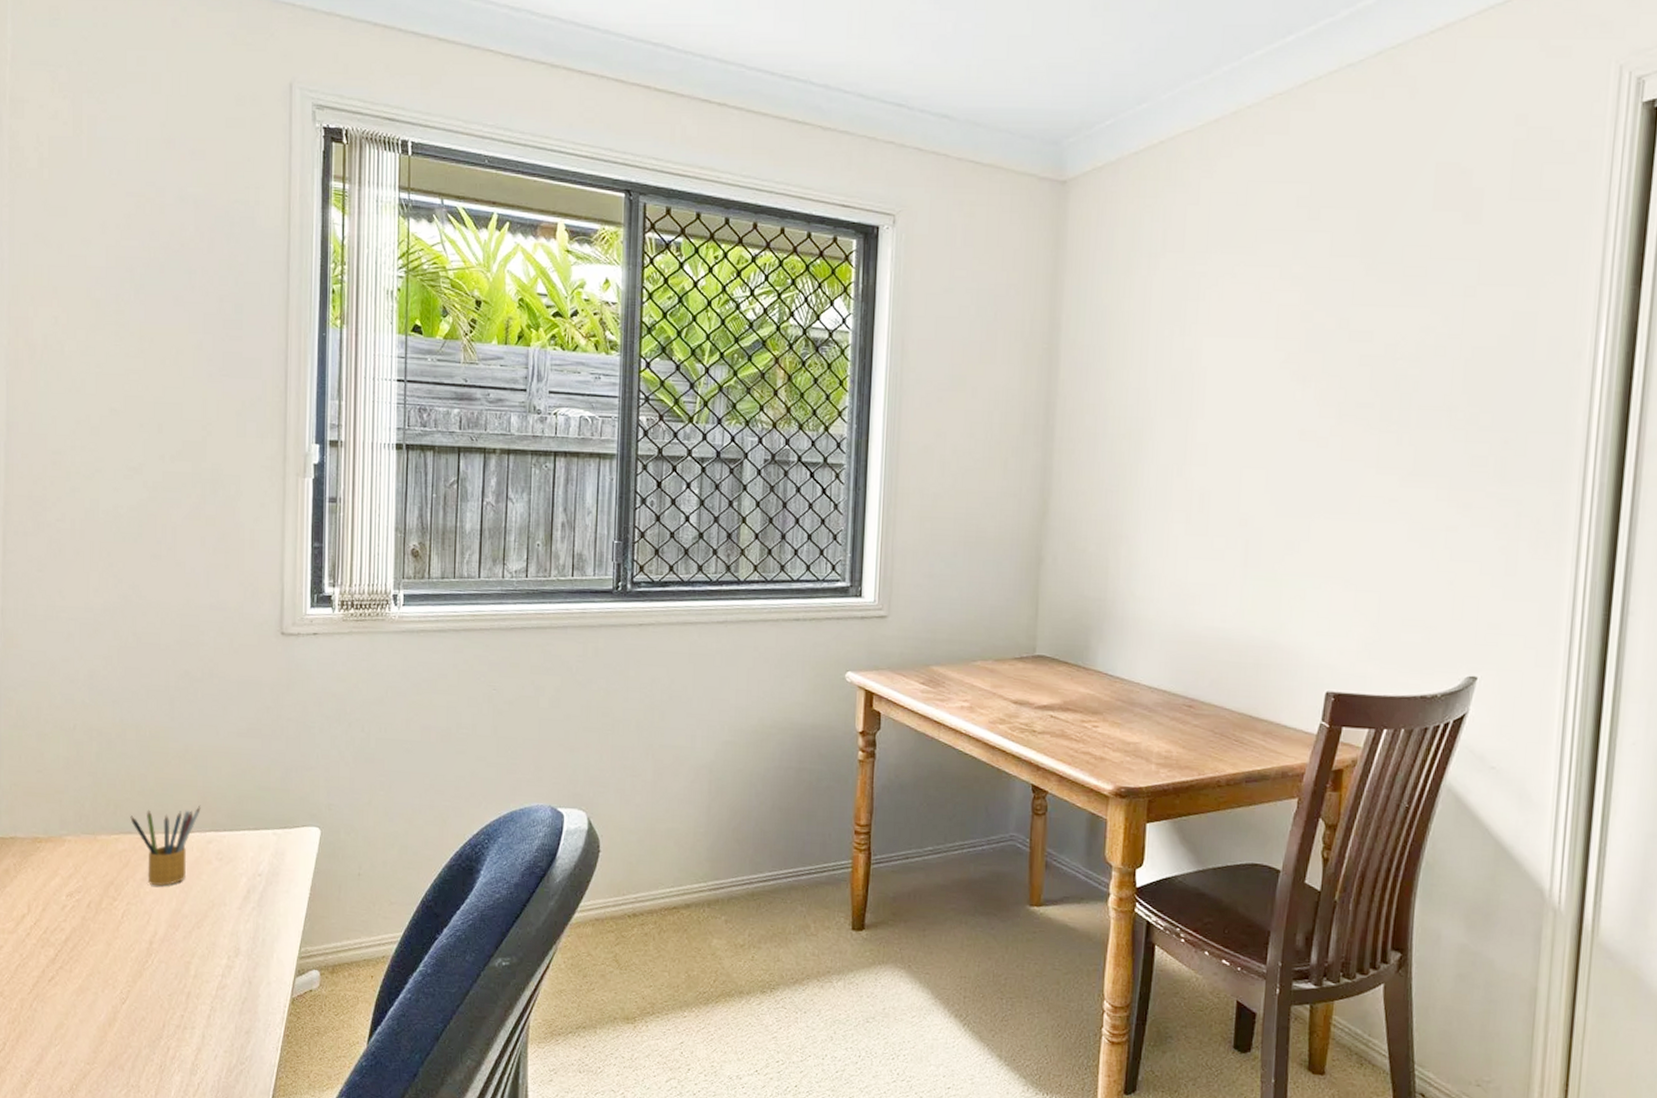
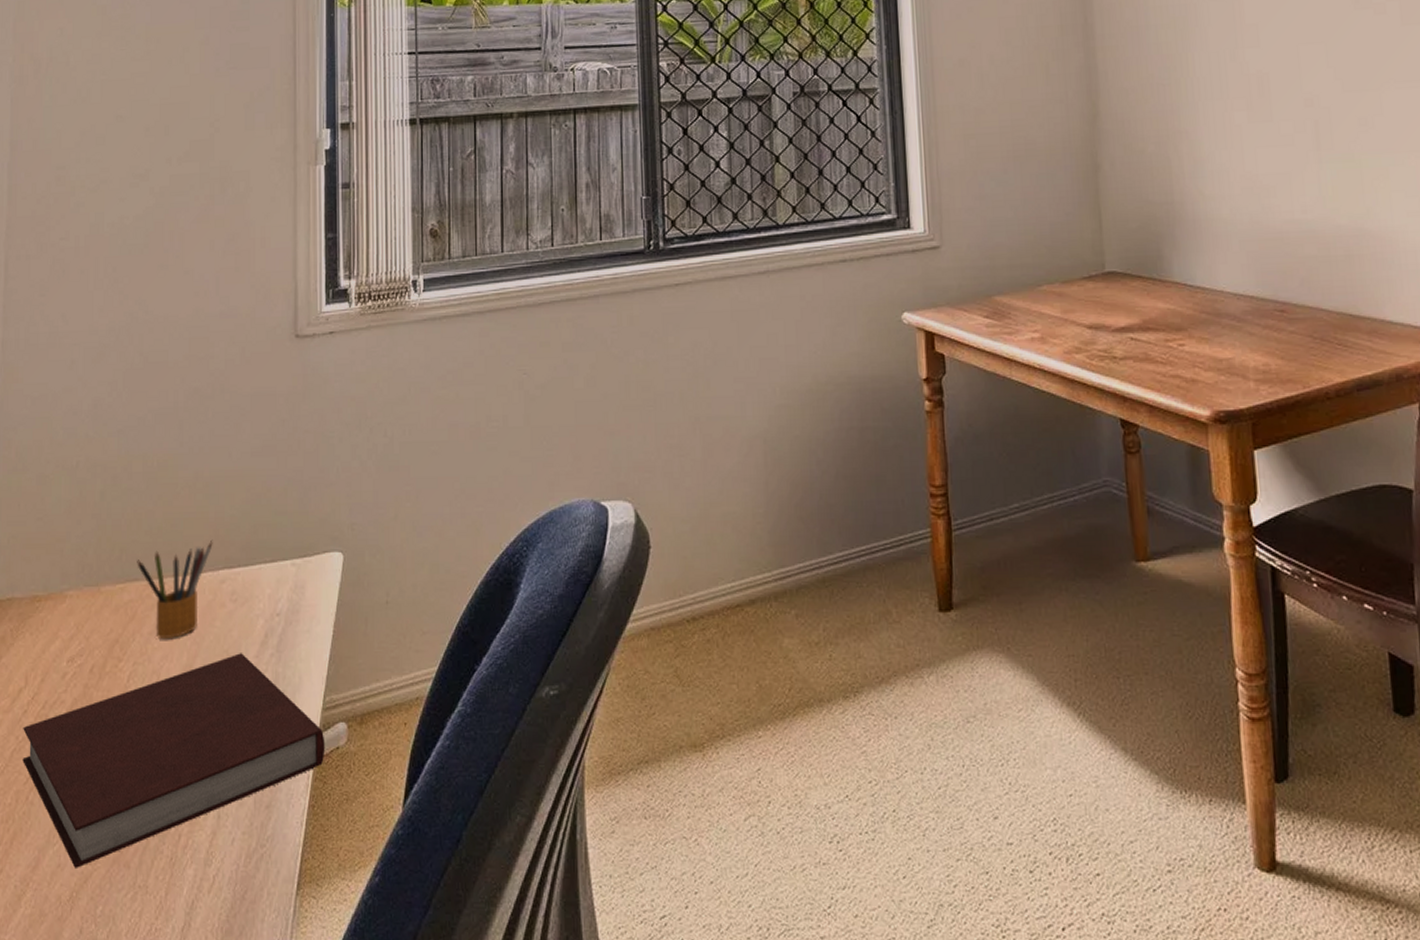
notebook: none [26,904,300,1066] -> present [22,653,325,868]

